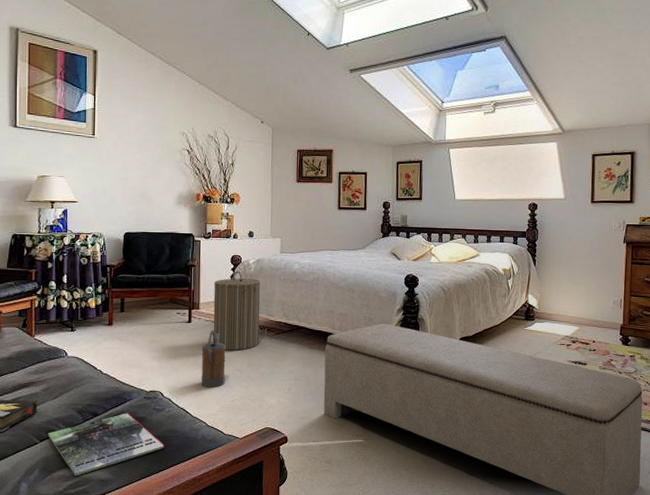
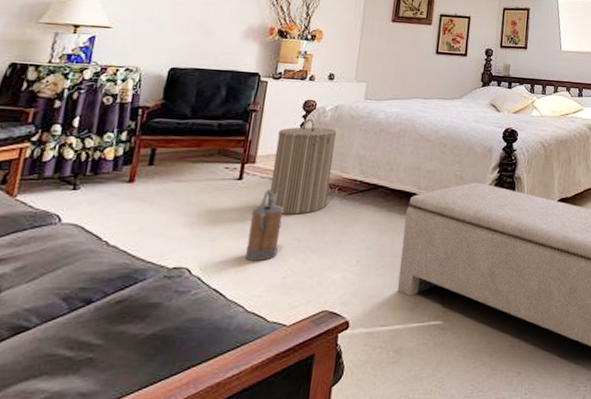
magazine: present [47,413,165,476] -> none [9,298,183,390]

